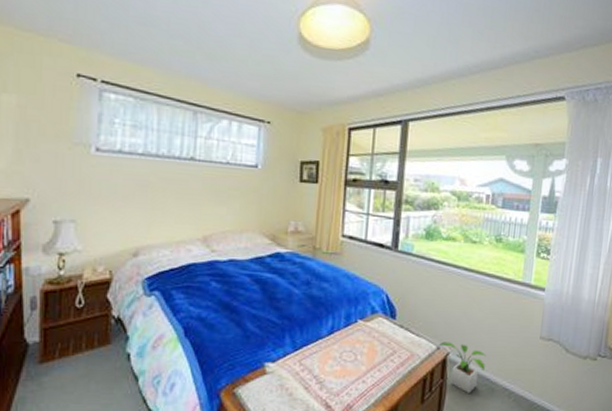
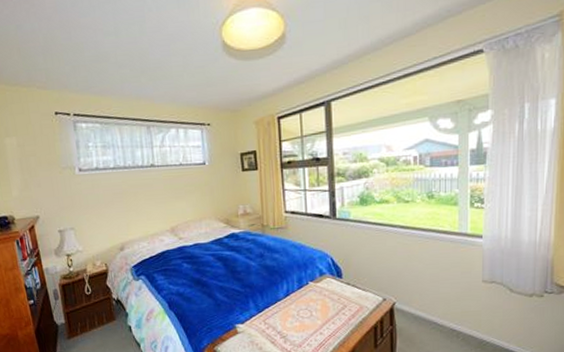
potted plant: present [439,341,486,393] -> none [385,293,431,336]

